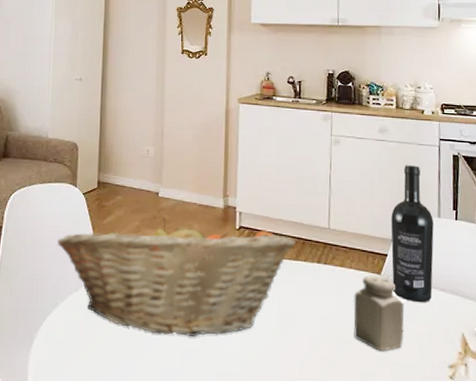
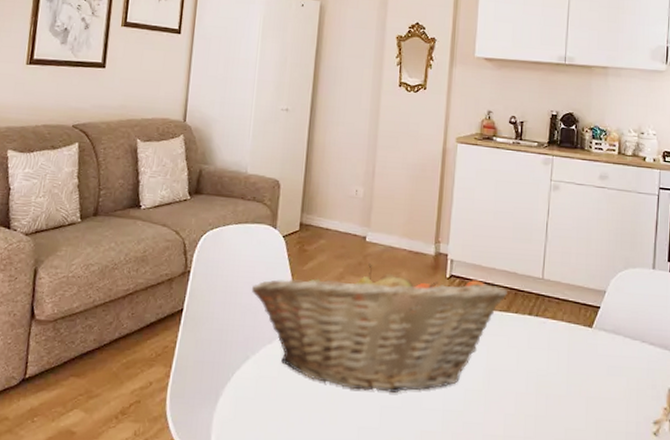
salt shaker: present [353,276,405,351] -> none [561,329,614,407]
wine bottle: present [391,165,434,303] -> none [603,214,648,358]

